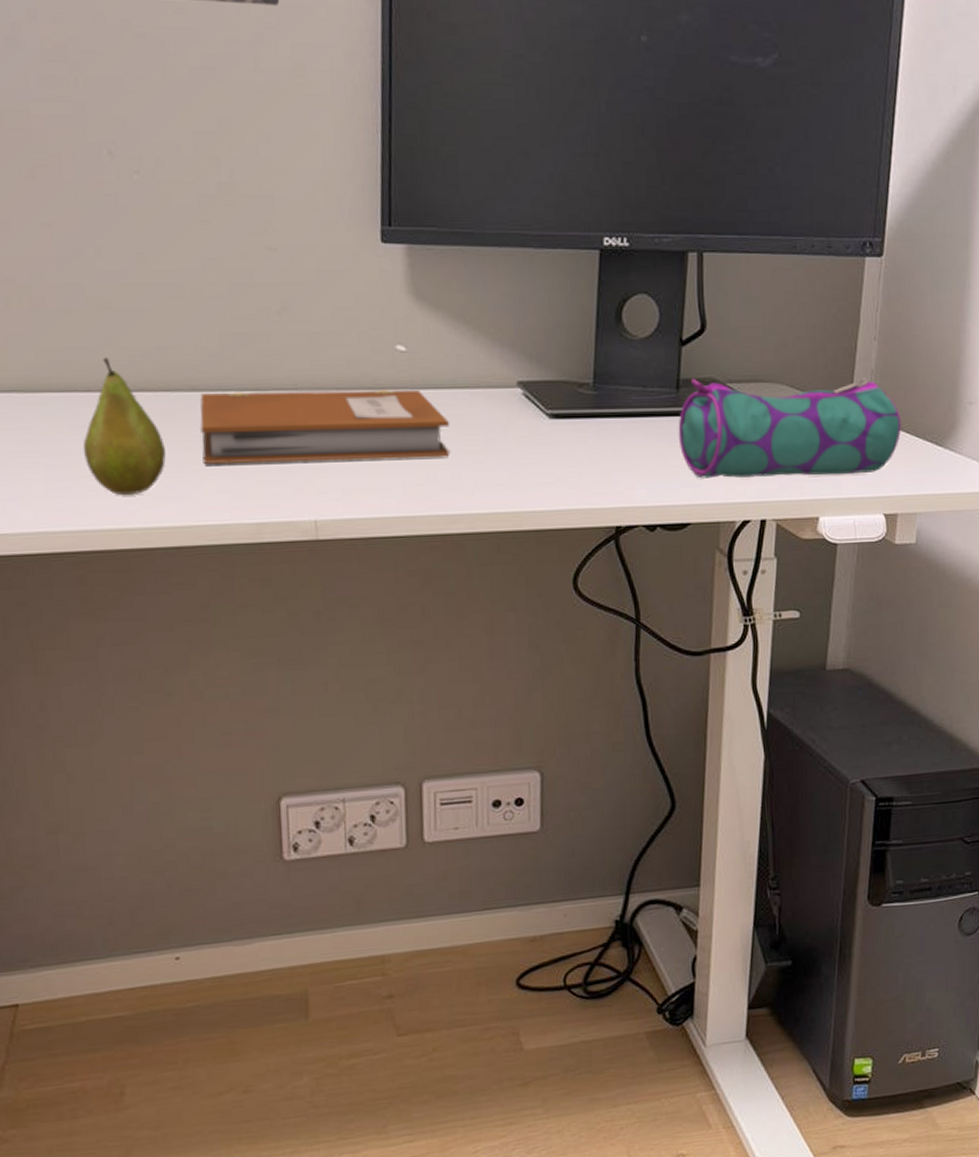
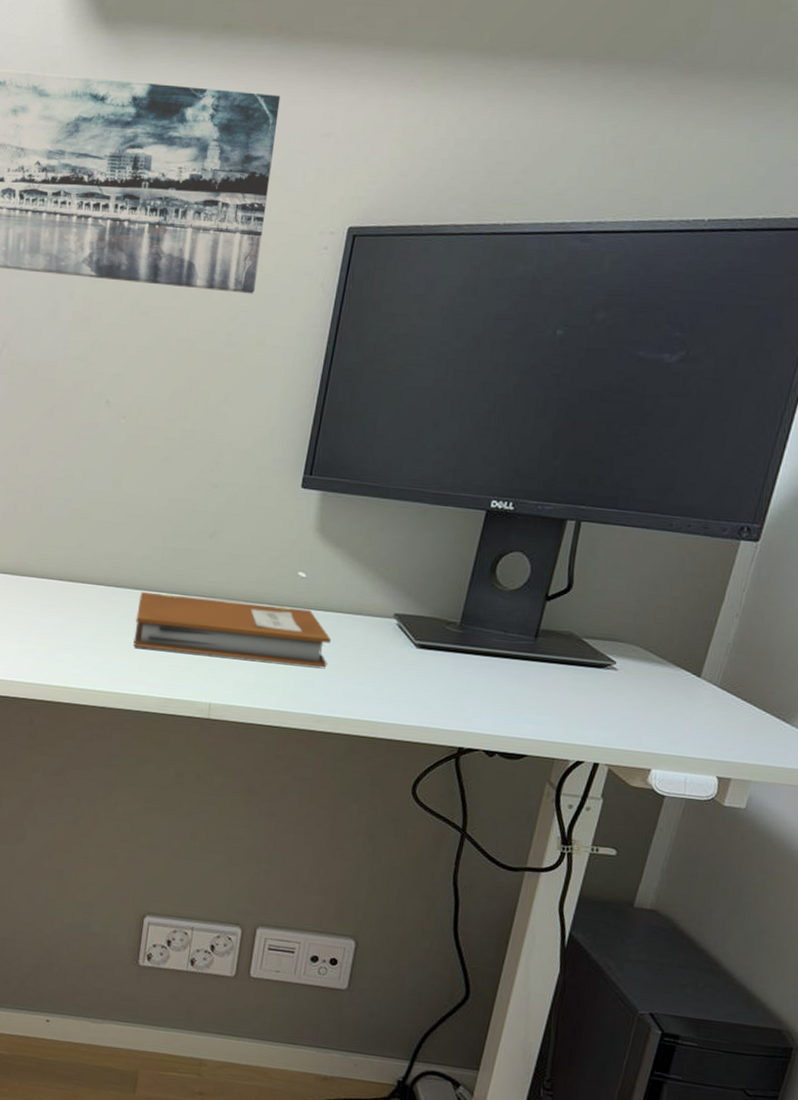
fruit: present [82,357,166,495] -> none [48,555,108,662]
pencil case: present [678,378,902,479] -> none [528,630,751,737]

